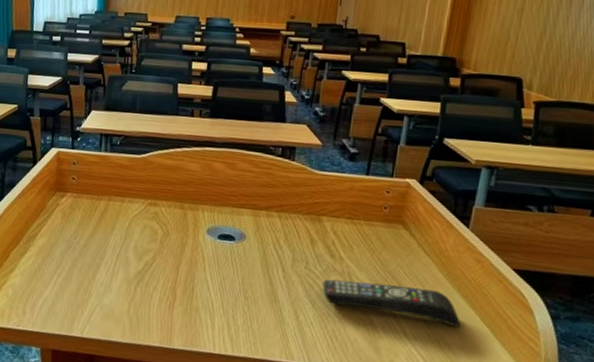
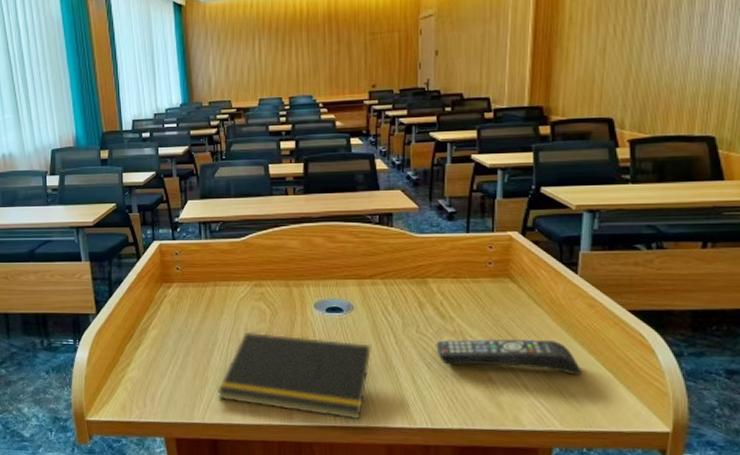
notepad: none [99,250,260,349] -> present [216,332,373,420]

